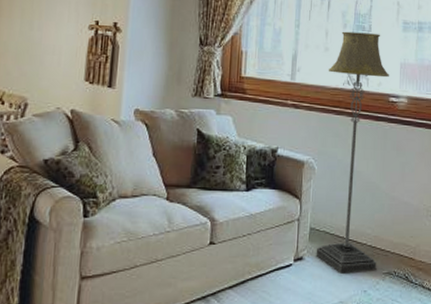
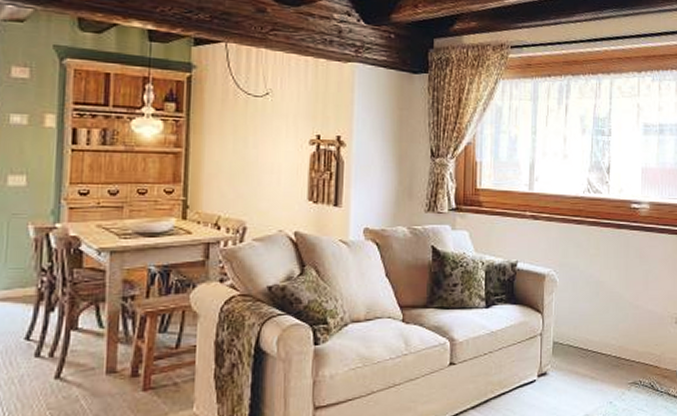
floor lamp: present [316,31,389,274] -> none [560,136,630,386]

